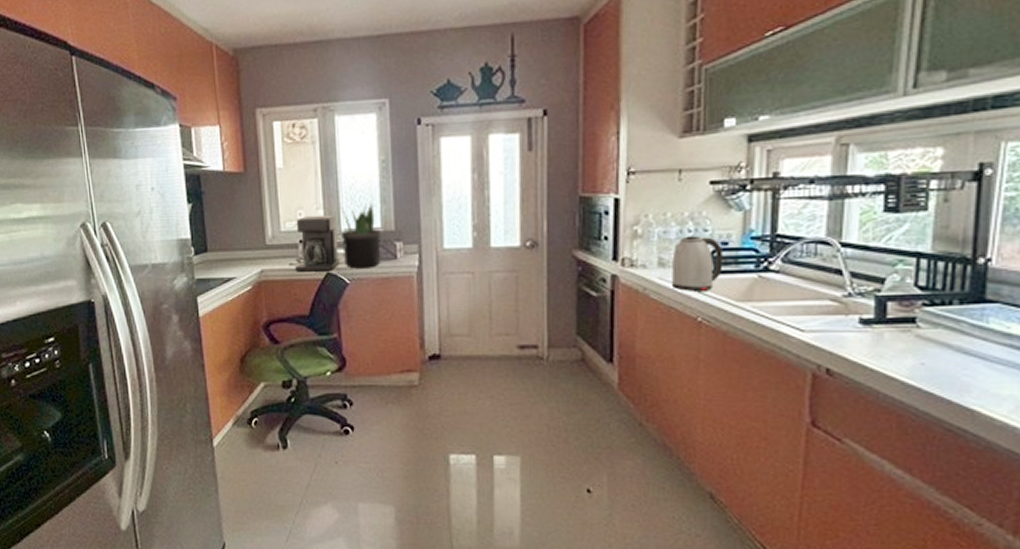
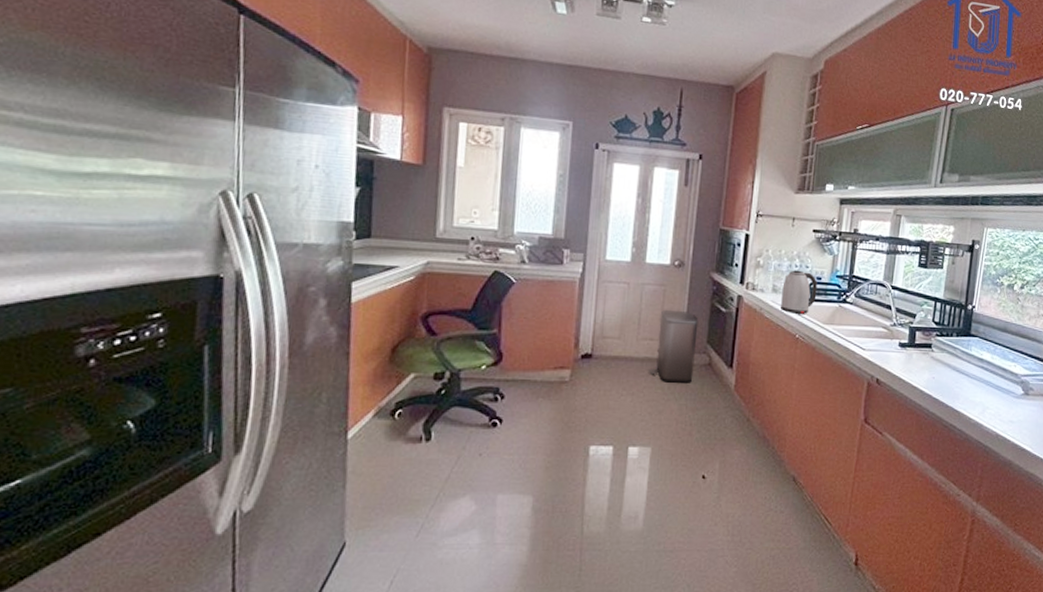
coffee maker: present [295,214,340,272] -> none [463,215,511,270]
planter: present [340,203,382,269] -> none [513,209,552,270]
pedal bin: none [508,299,564,384] -> present [649,310,699,384]

